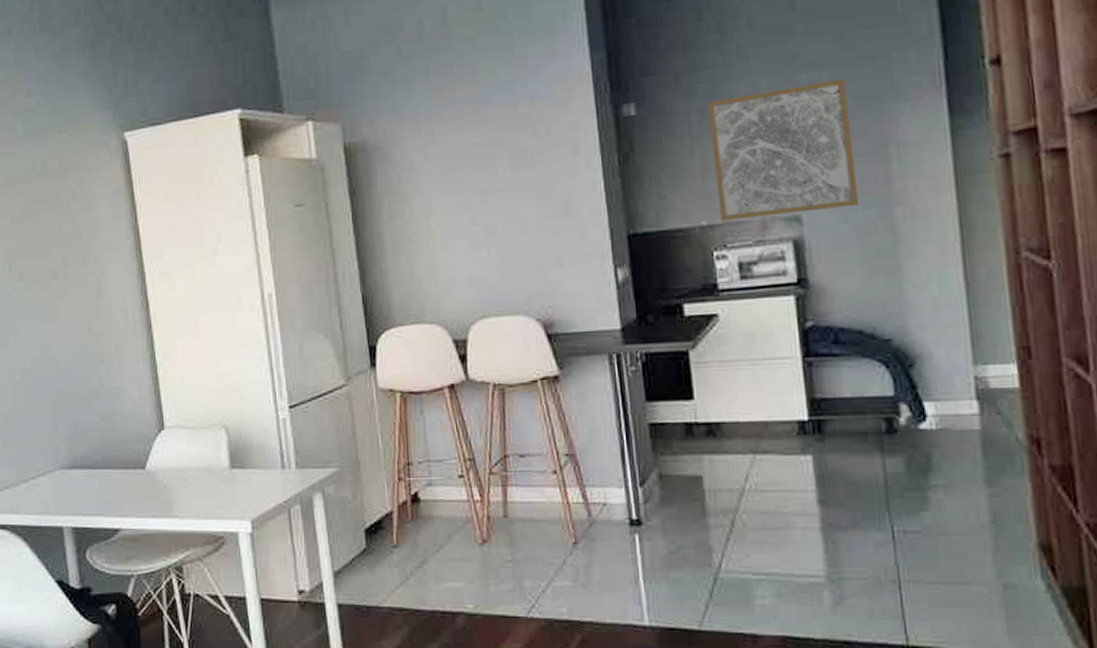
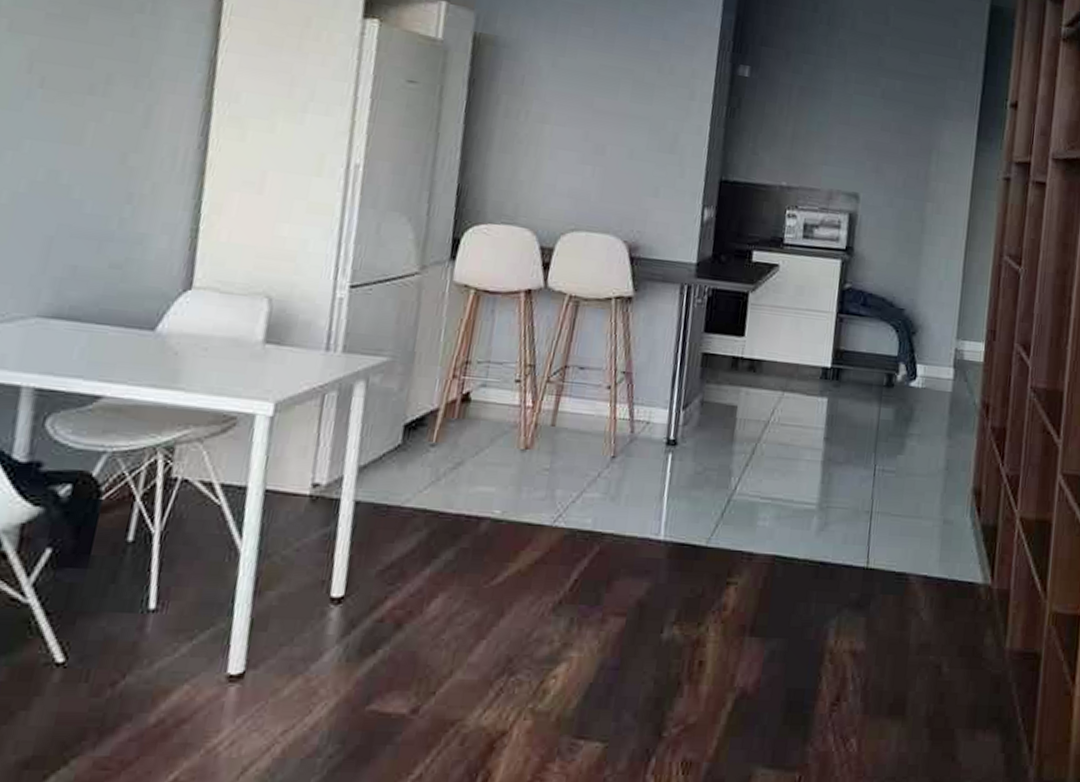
wall art: present [708,78,860,221] -> none [798,81,912,195]

